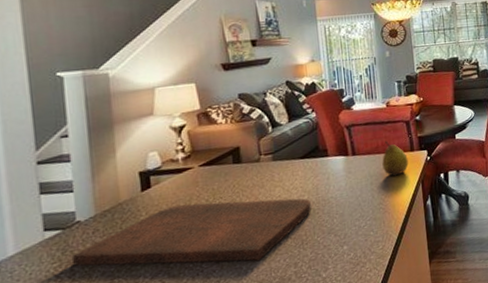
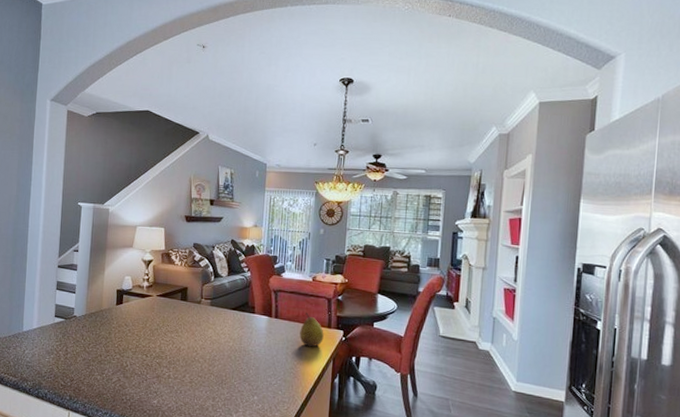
cutting board: present [71,198,312,267] -> none [67,322,234,385]

